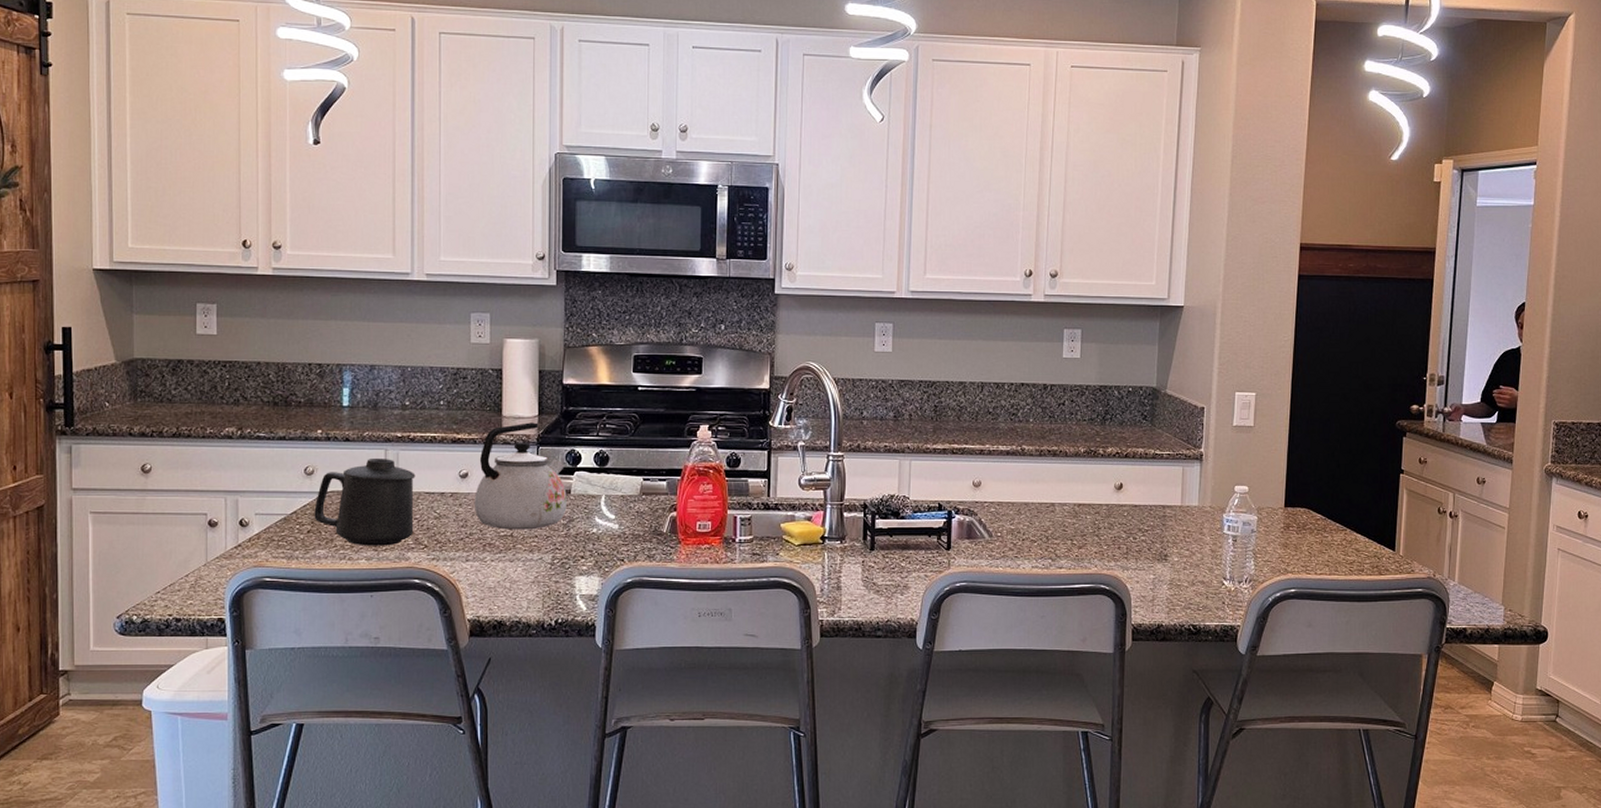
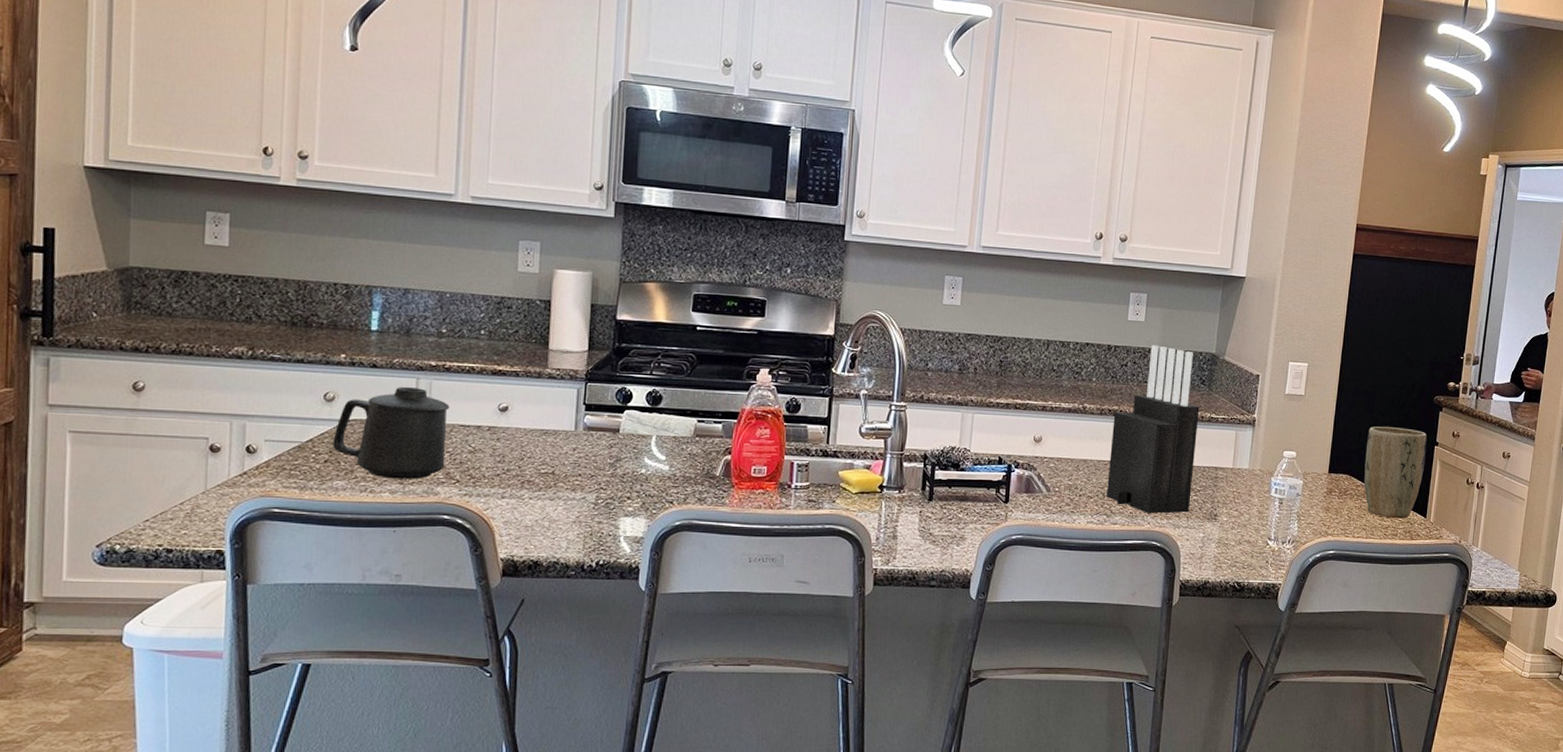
kettle: present [475,423,567,530] -> none [514,357,615,468]
knife block: none [1050,382,1143,556] -> present [1106,345,1200,514]
plant pot: none [1324,456,1391,553] -> present [1364,426,1427,519]

